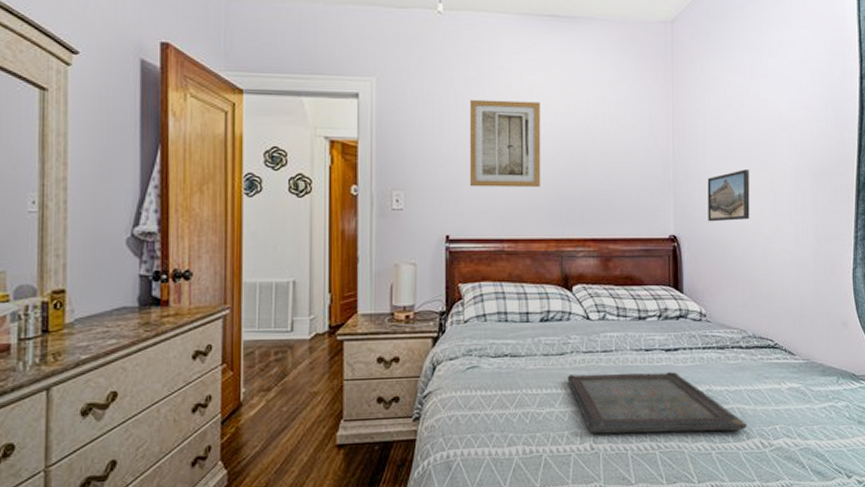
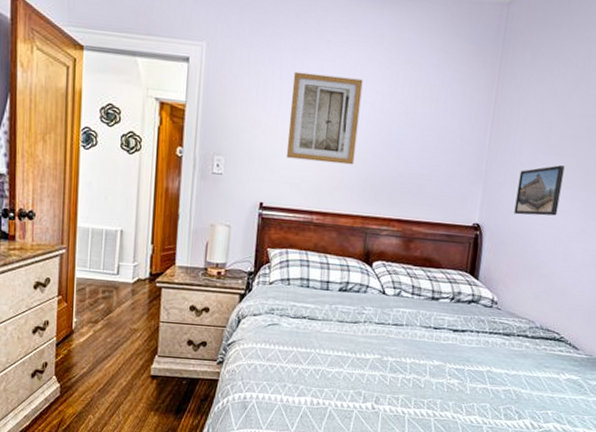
serving tray: present [567,371,748,434] -> none [358,342,521,411]

